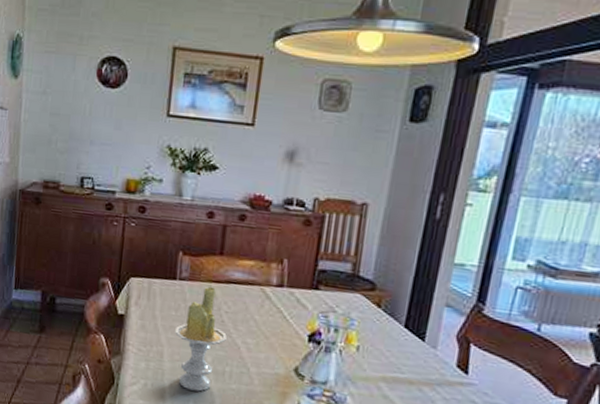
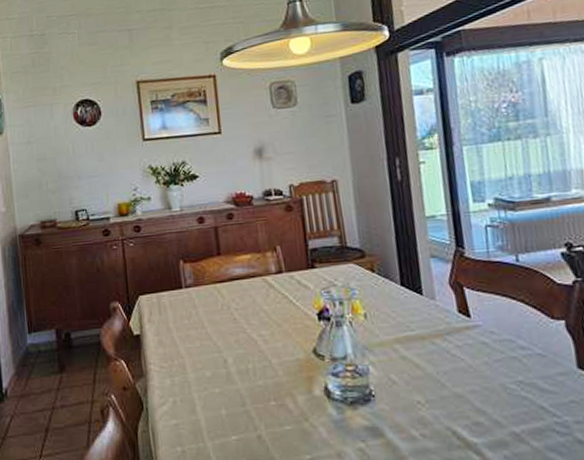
candle: present [175,286,227,392] -> none [192,287,242,397]

